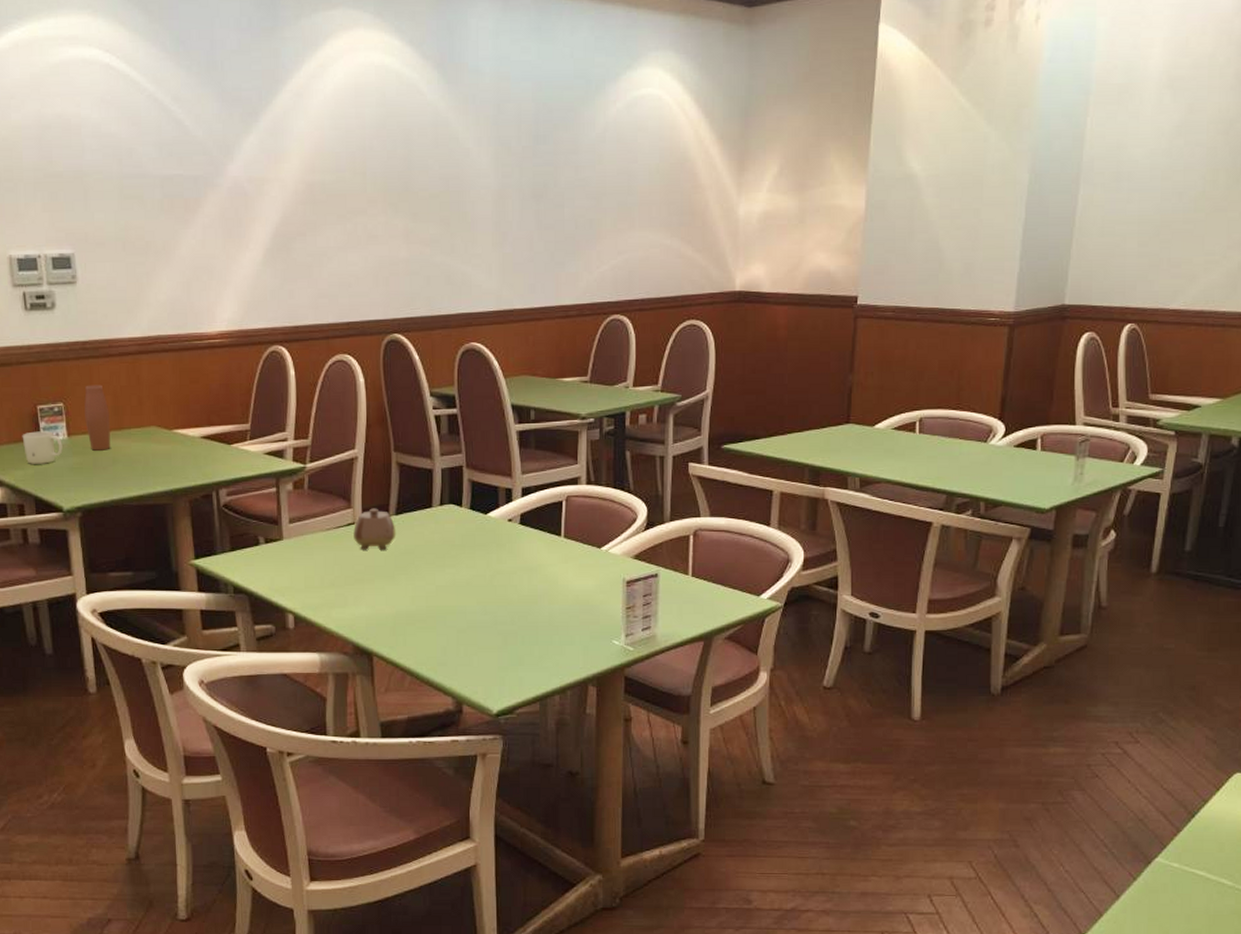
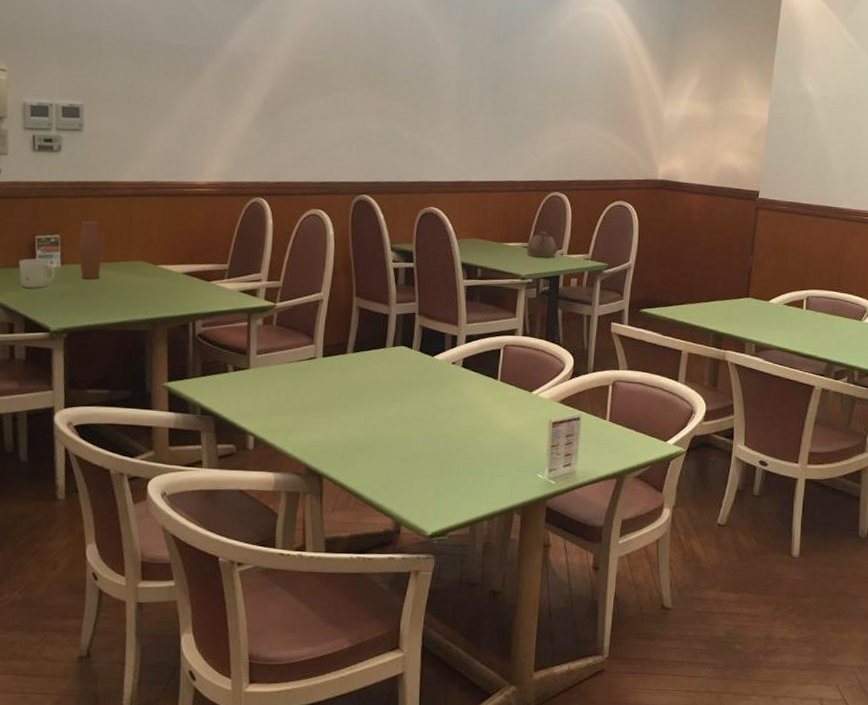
sugar bowl: present [353,508,397,550] -> none [314,345,353,383]
teapot: none [585,362,621,394] -> present [526,231,557,259]

